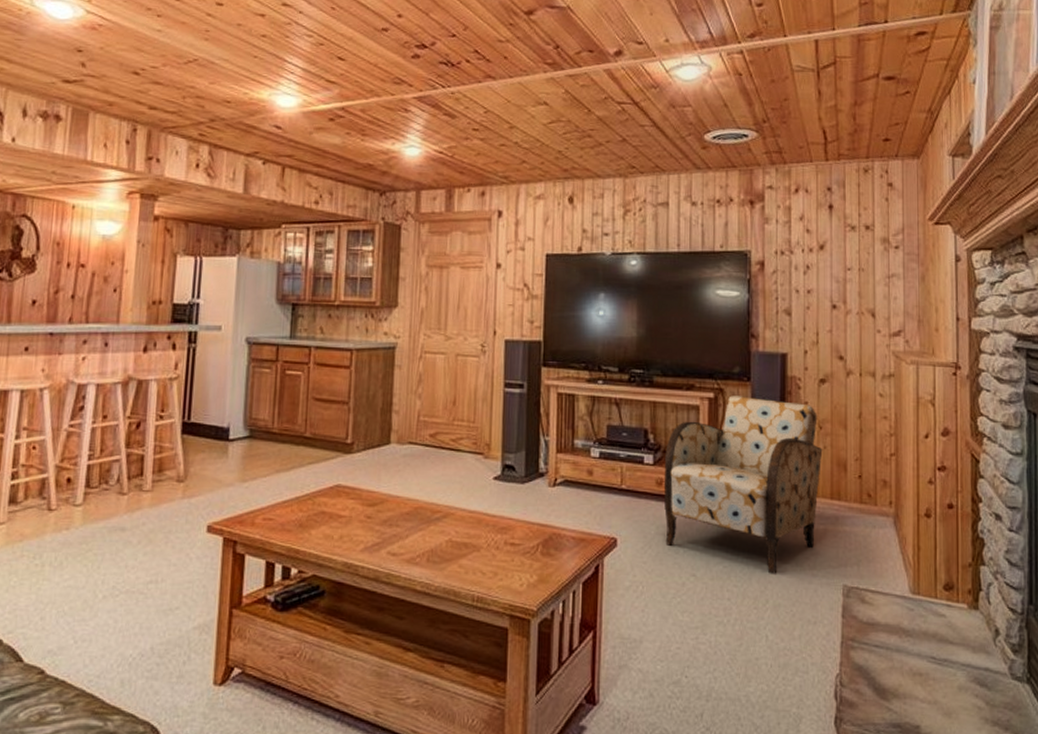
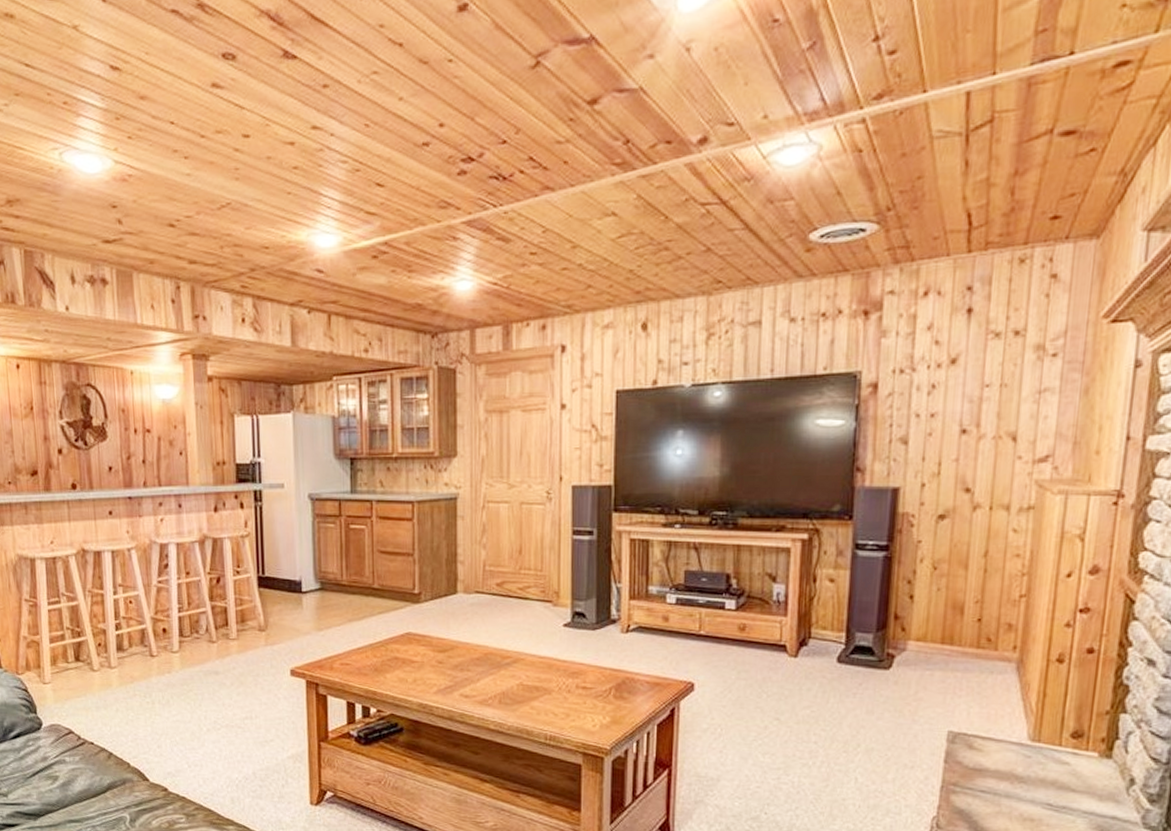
armchair: present [663,395,823,575] -> none [746,536,936,720]

